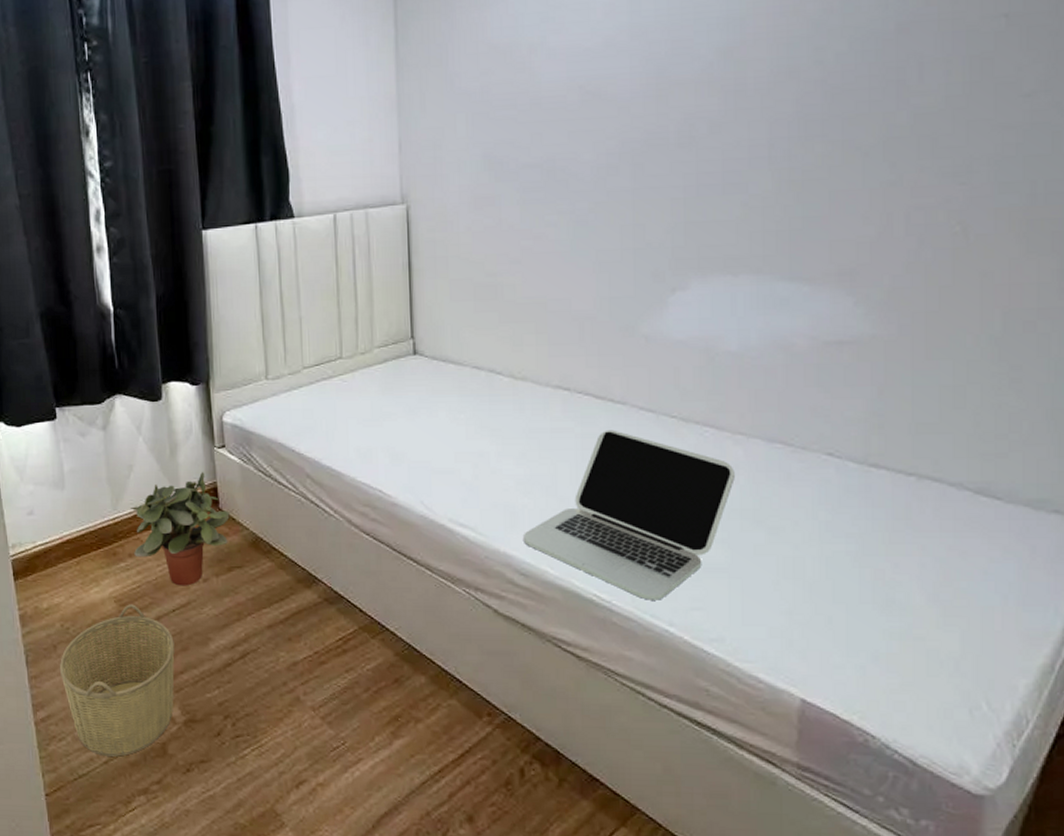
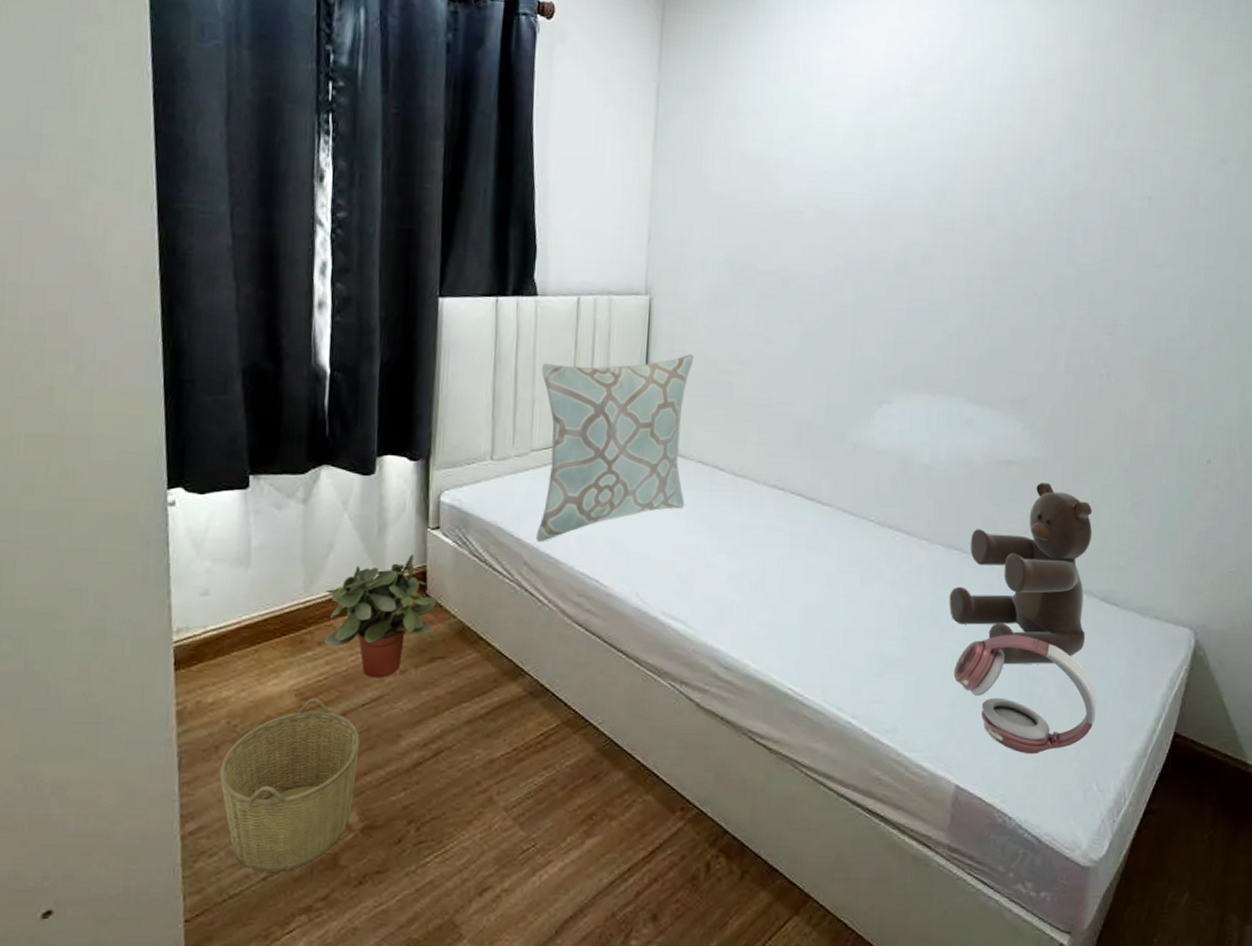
pillow: none [306,258,462,456] -> present [536,353,694,543]
laptop: present [524,430,735,600] -> none [730,530,918,694]
teddy bear: none [775,363,958,568] -> present [949,483,1093,665]
headphones: none [788,534,979,668] -> present [953,634,1097,755]

